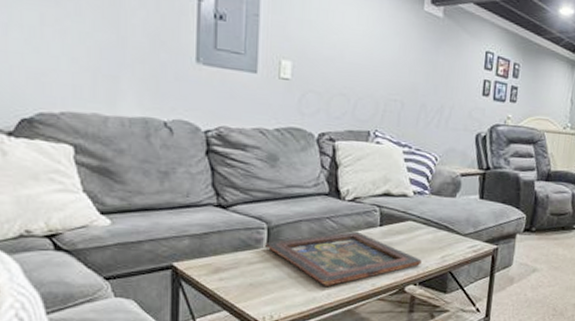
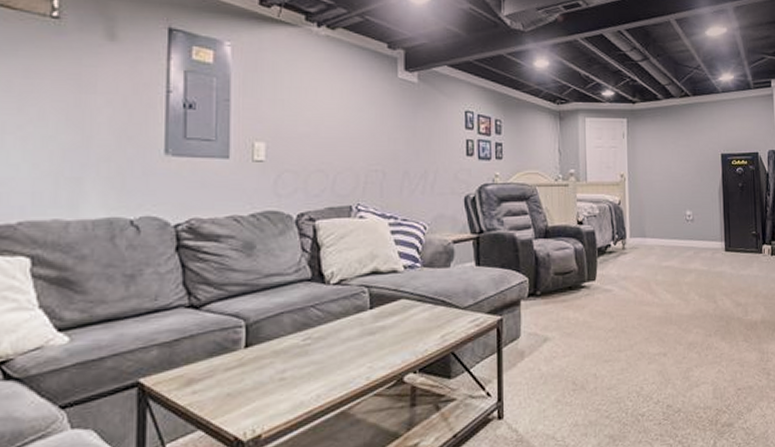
religious icon: present [265,231,422,286] -> none [244,317,420,387]

